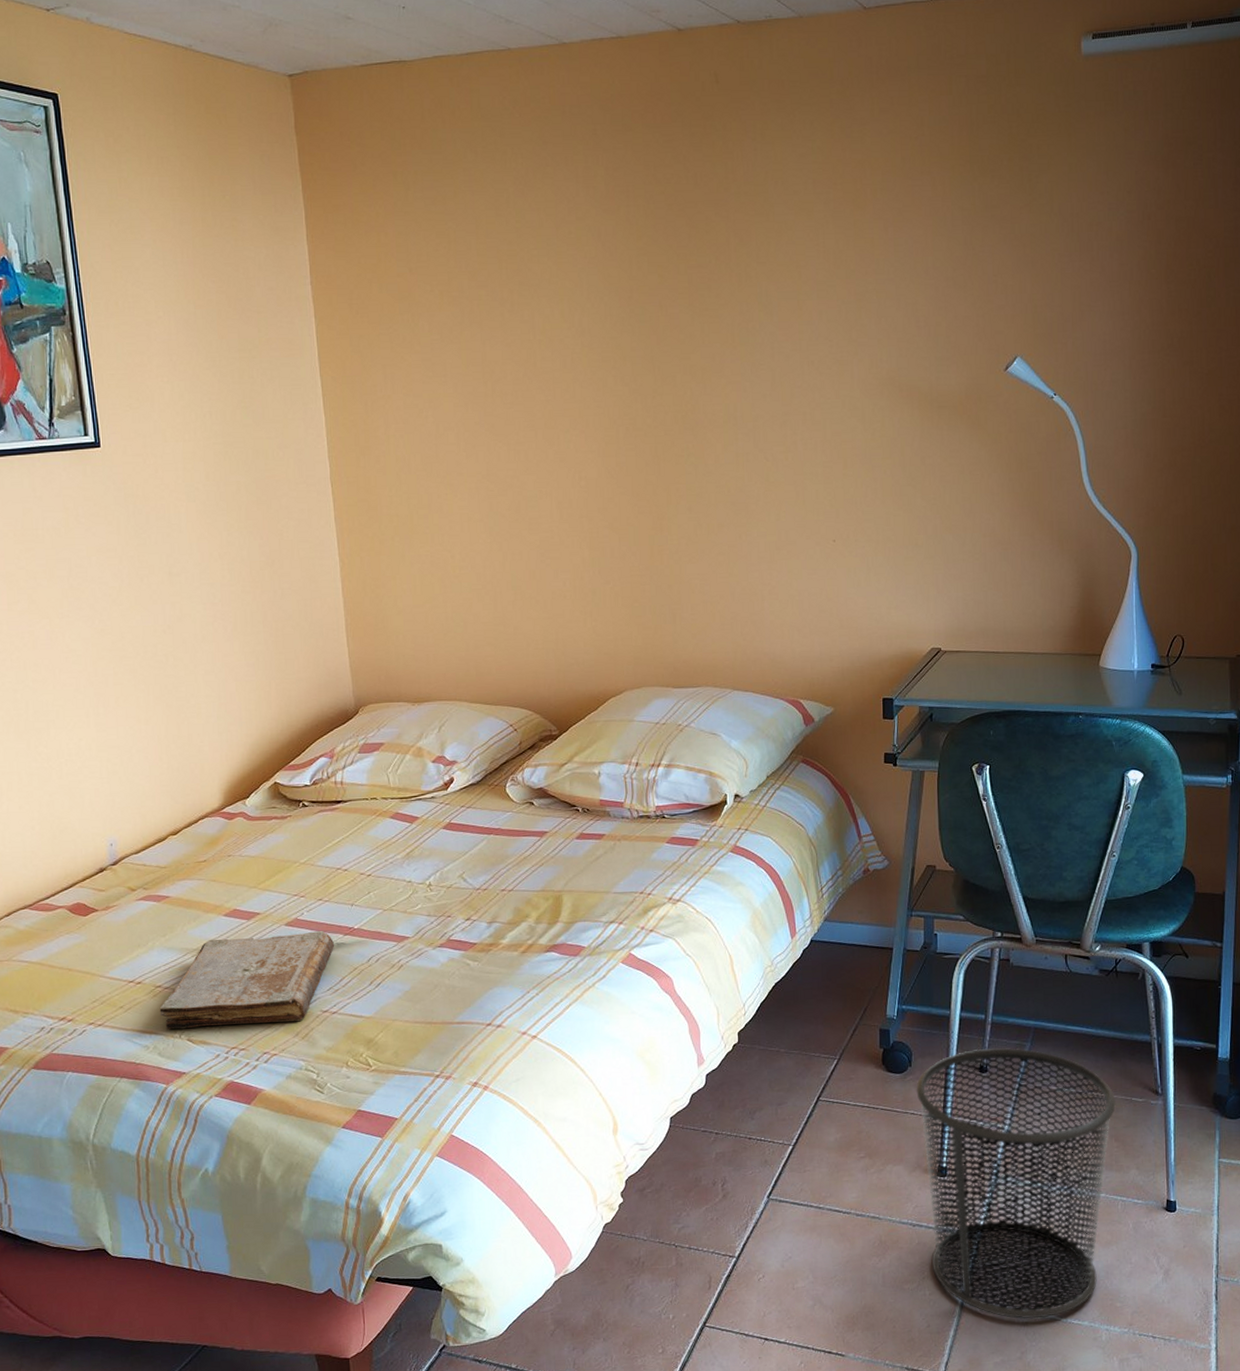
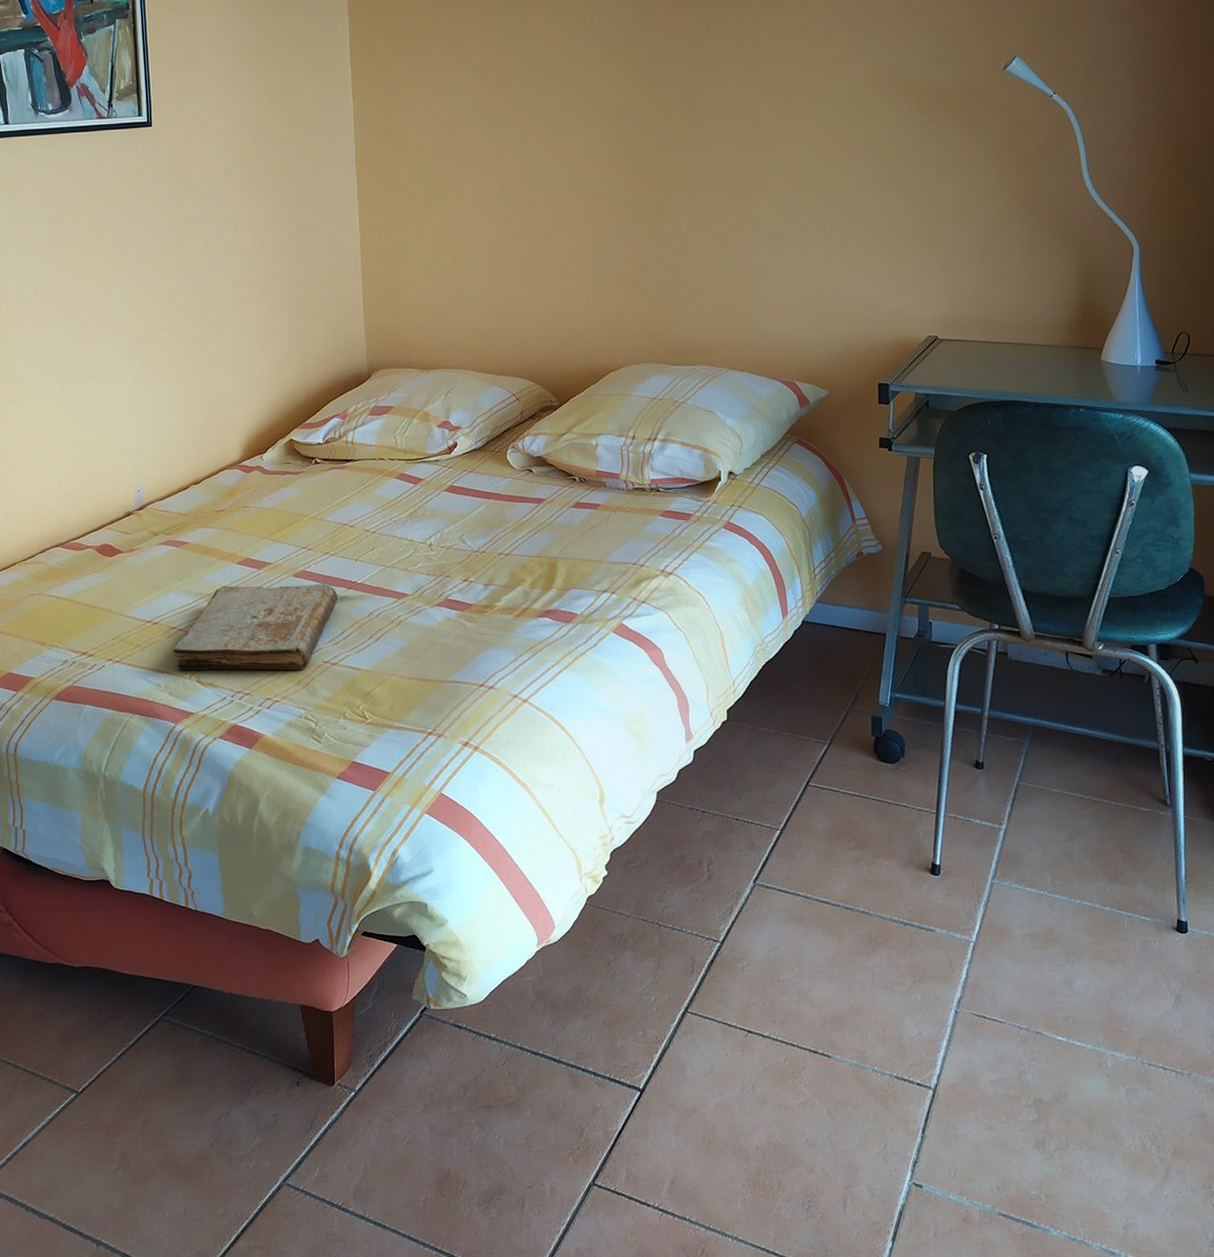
waste bin: present [916,1047,1116,1319] -> none [909,744,1121,1036]

